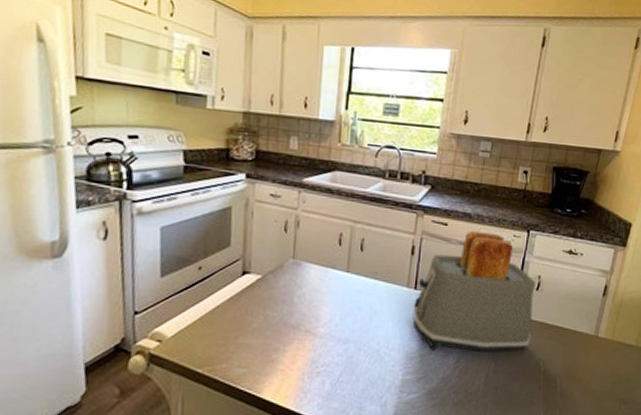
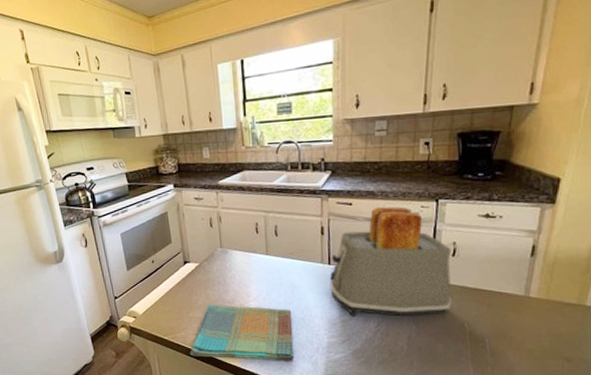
dish towel: none [229,328,366,403] -> present [190,304,295,362]

